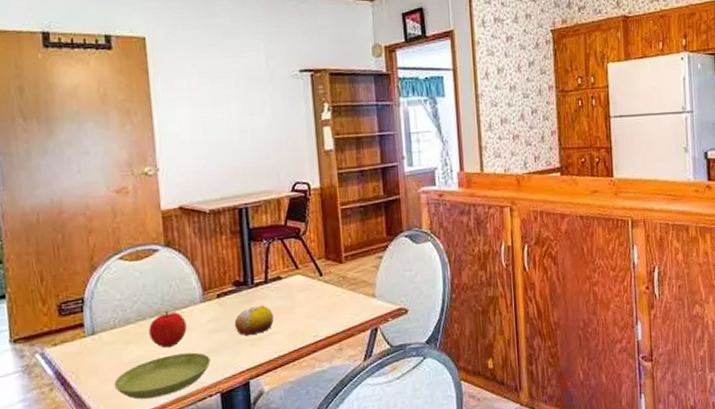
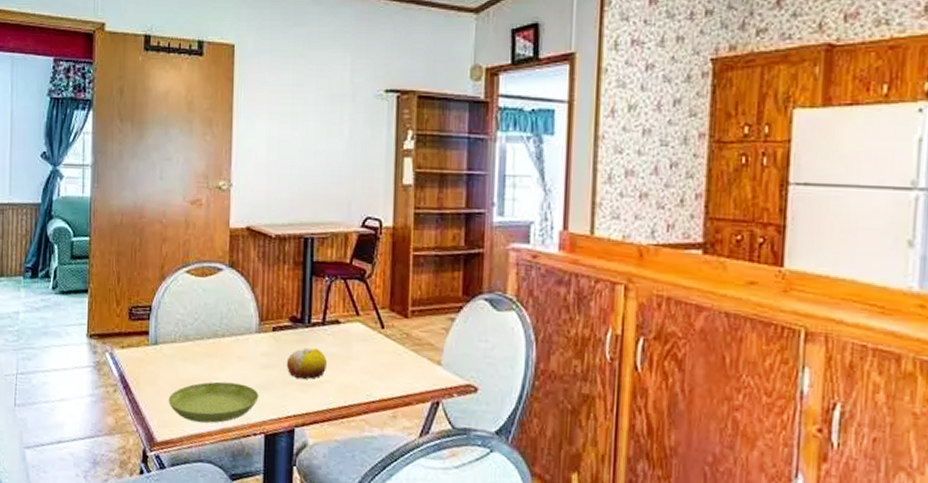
fruit: present [149,312,187,348] -> none [205,336,240,374]

